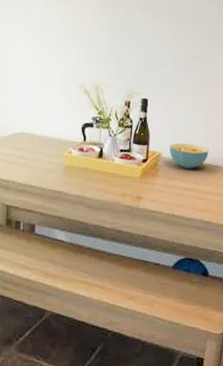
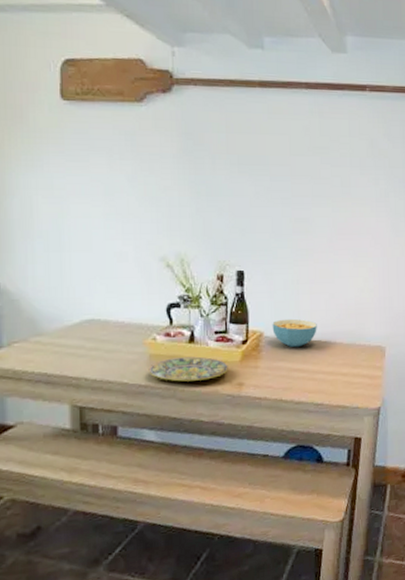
plate: none [63,170,130,191] -> present [148,356,228,382]

